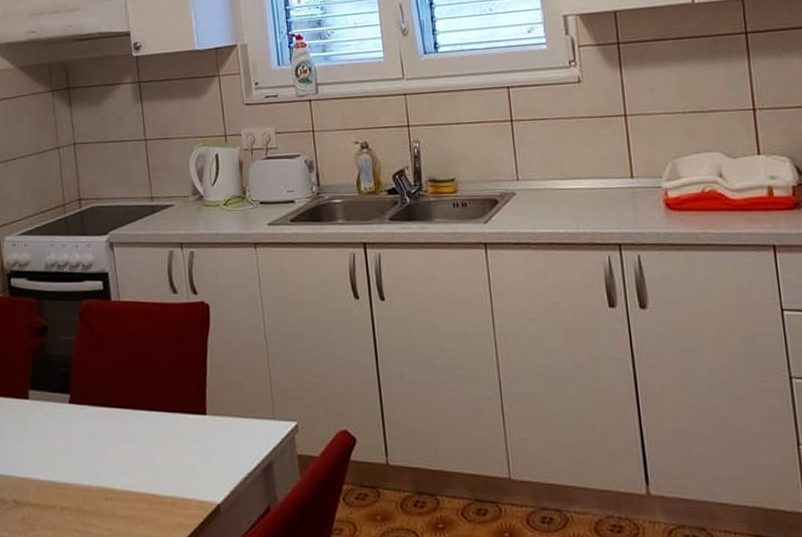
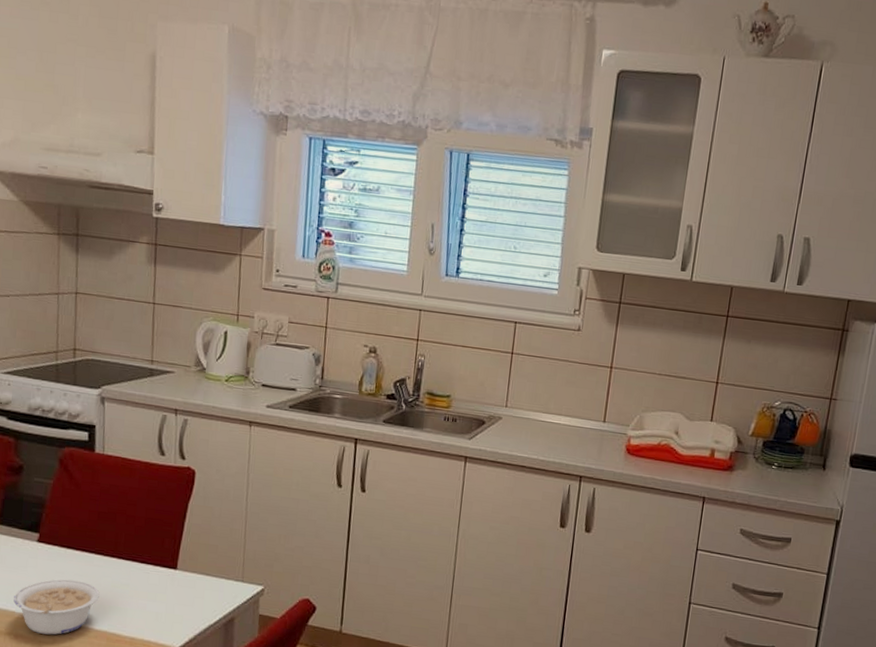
legume: none [54,440,135,503] -> present [13,579,100,635]

